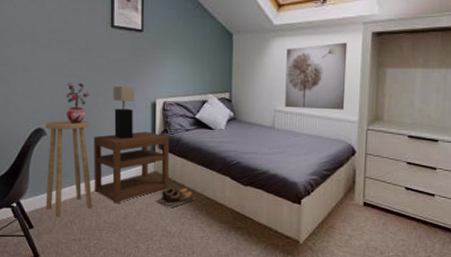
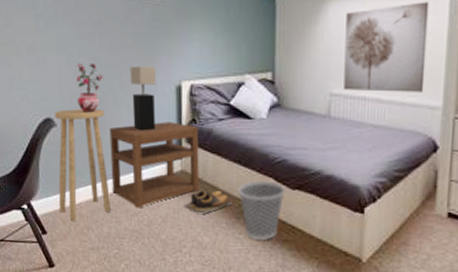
wastebasket: none [201,179,239,229] -> present [238,180,285,241]

